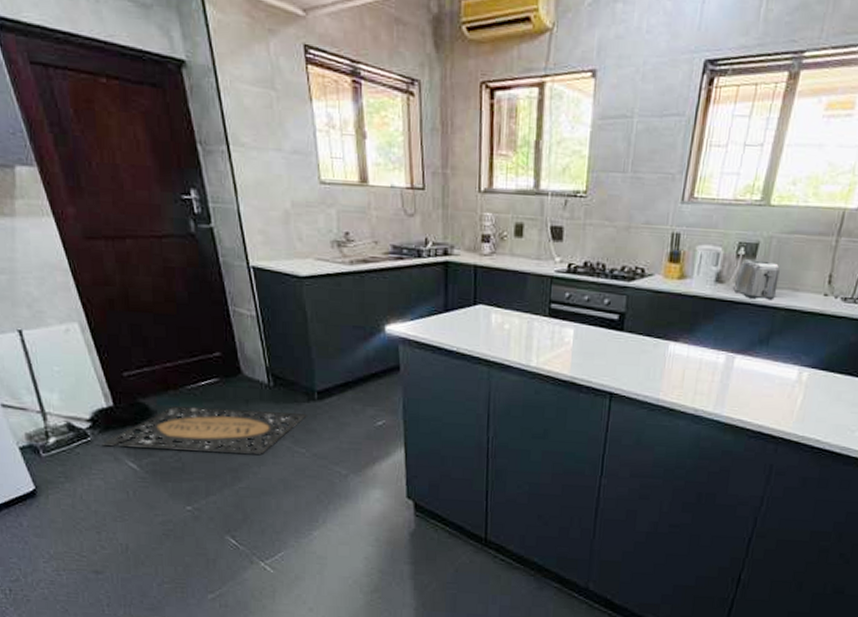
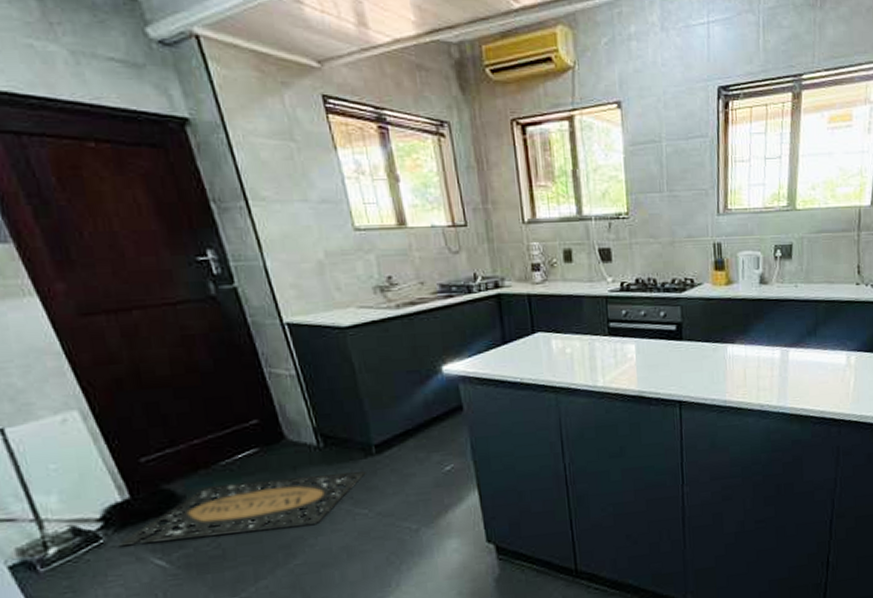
toaster: present [733,259,780,300] -> none [777,259,816,297]

